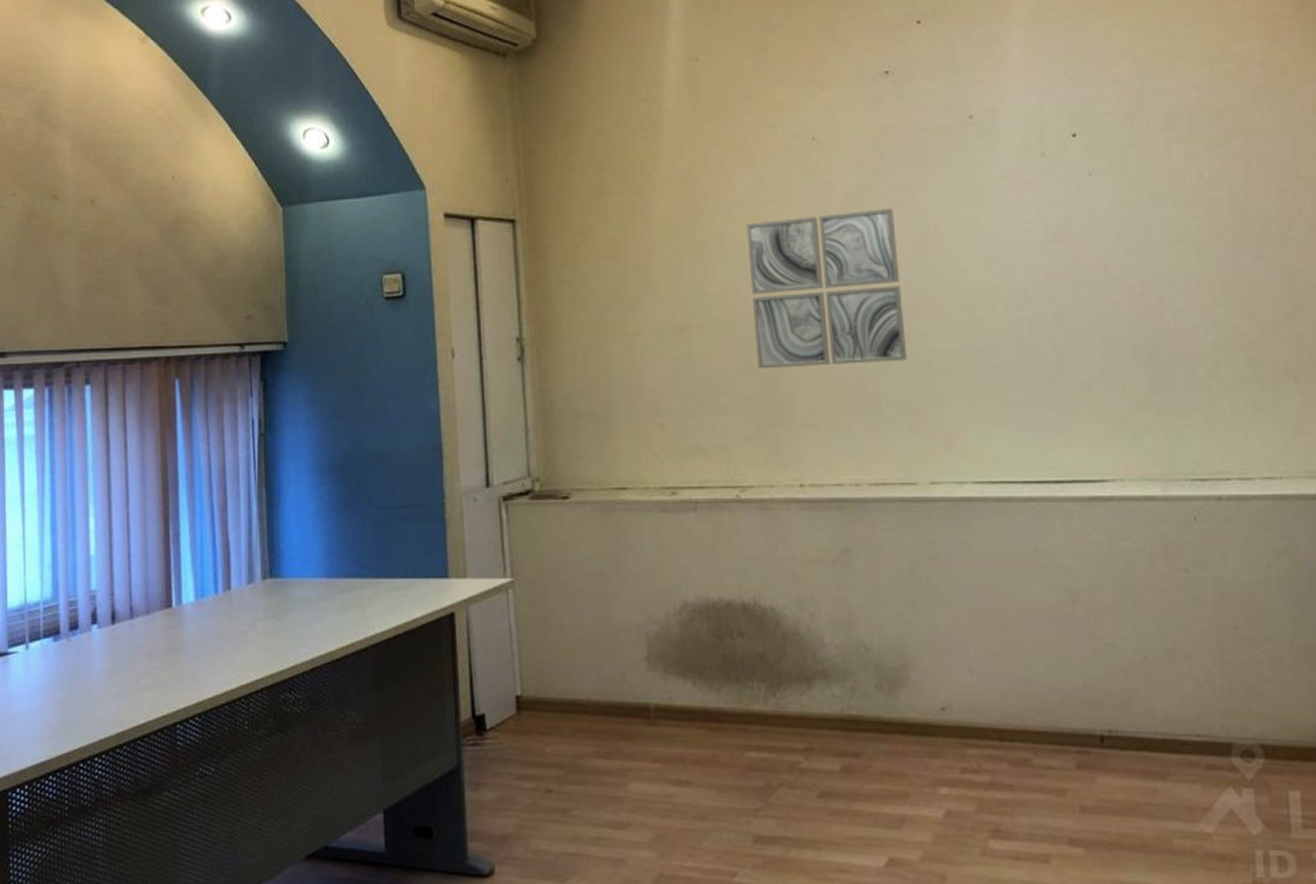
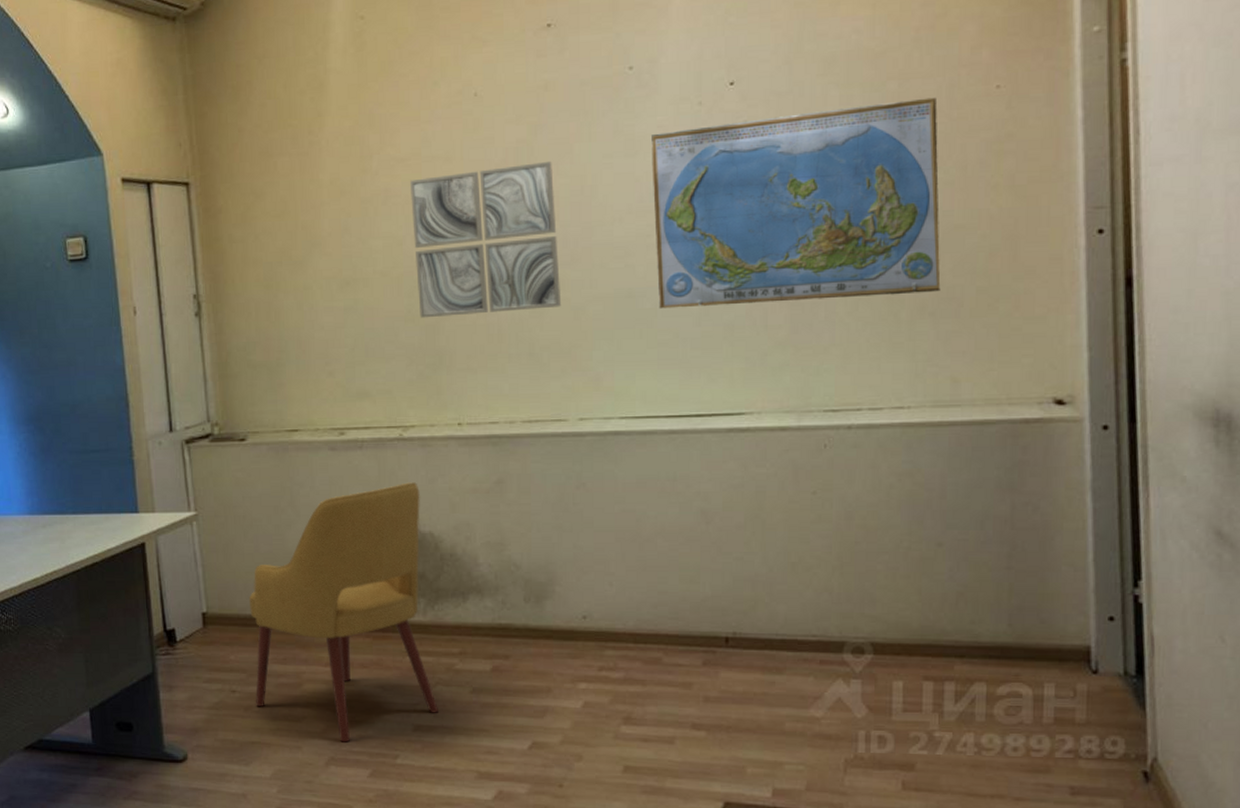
chair: none [568,549,783,856] -> present [248,482,439,742]
world map: none [995,155,1303,365] -> present [652,97,941,309]

